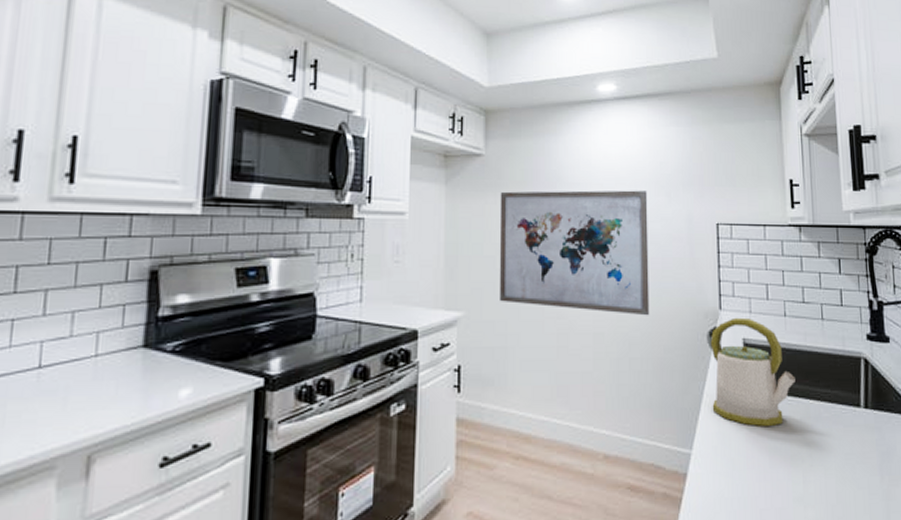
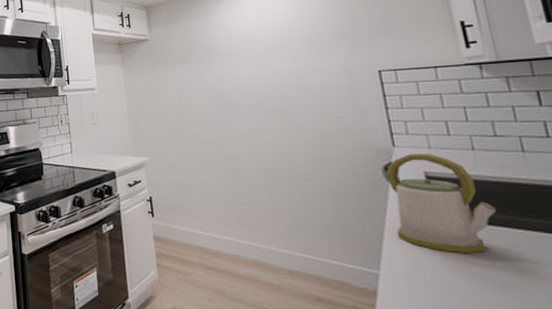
wall art: present [499,190,650,316] -> none [166,50,317,155]

